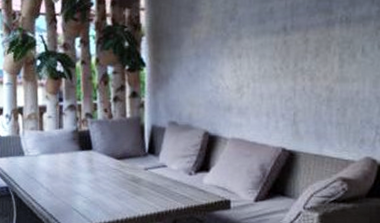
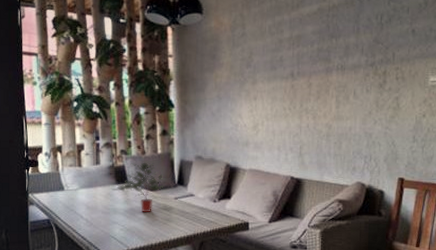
potted plant: none [75,128,134,185] -> present [112,163,165,213]

